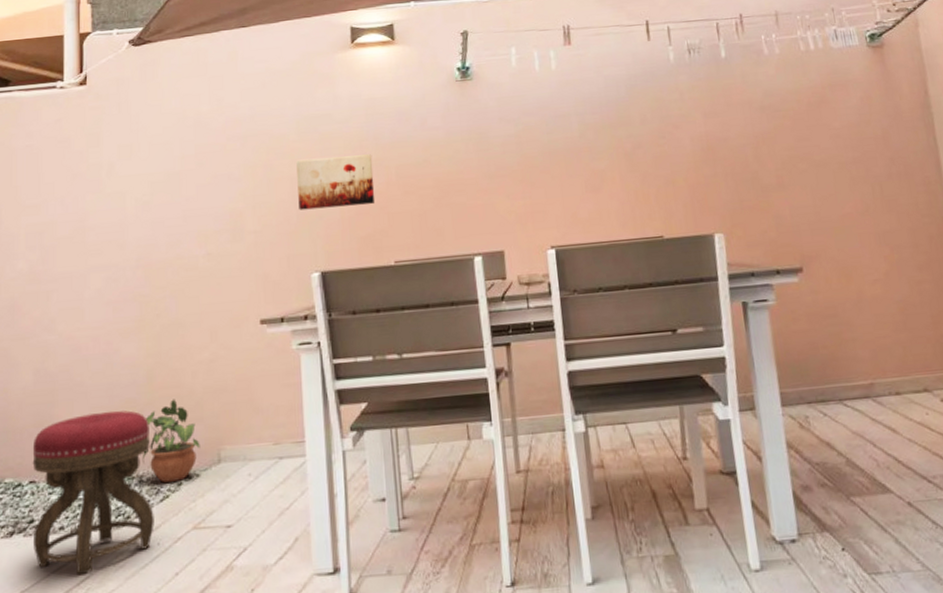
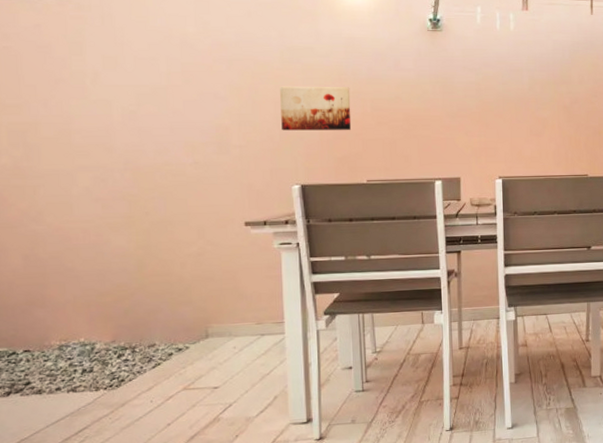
stool: present [32,410,155,576] -> none [25,293,147,427]
potted plant: present [142,399,200,484] -> none [134,285,189,354]

